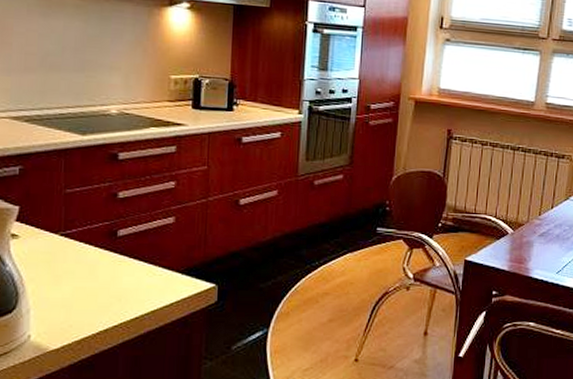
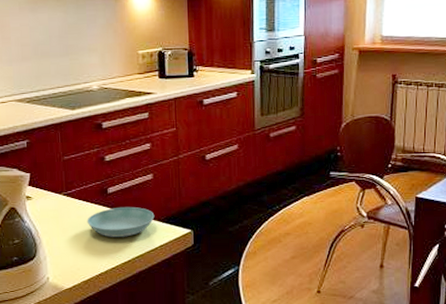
saucer: none [87,253,173,289] -> present [87,206,155,237]

